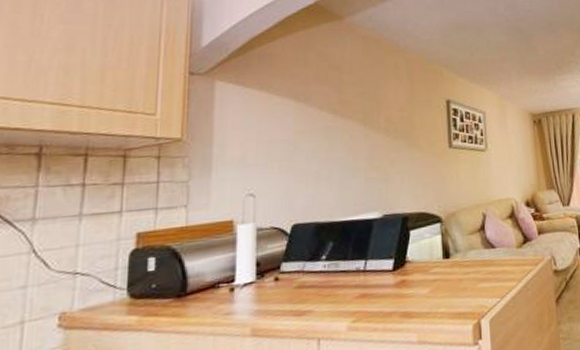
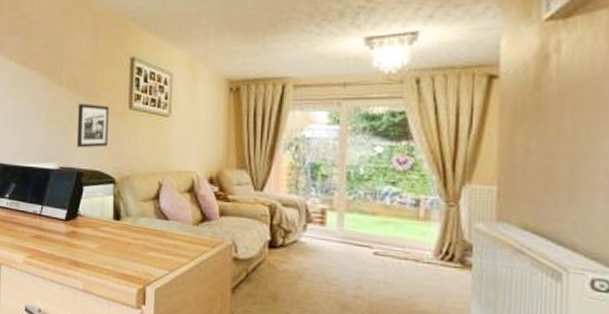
picture frame: none [398,147,431,192] -> present [76,103,109,148]

